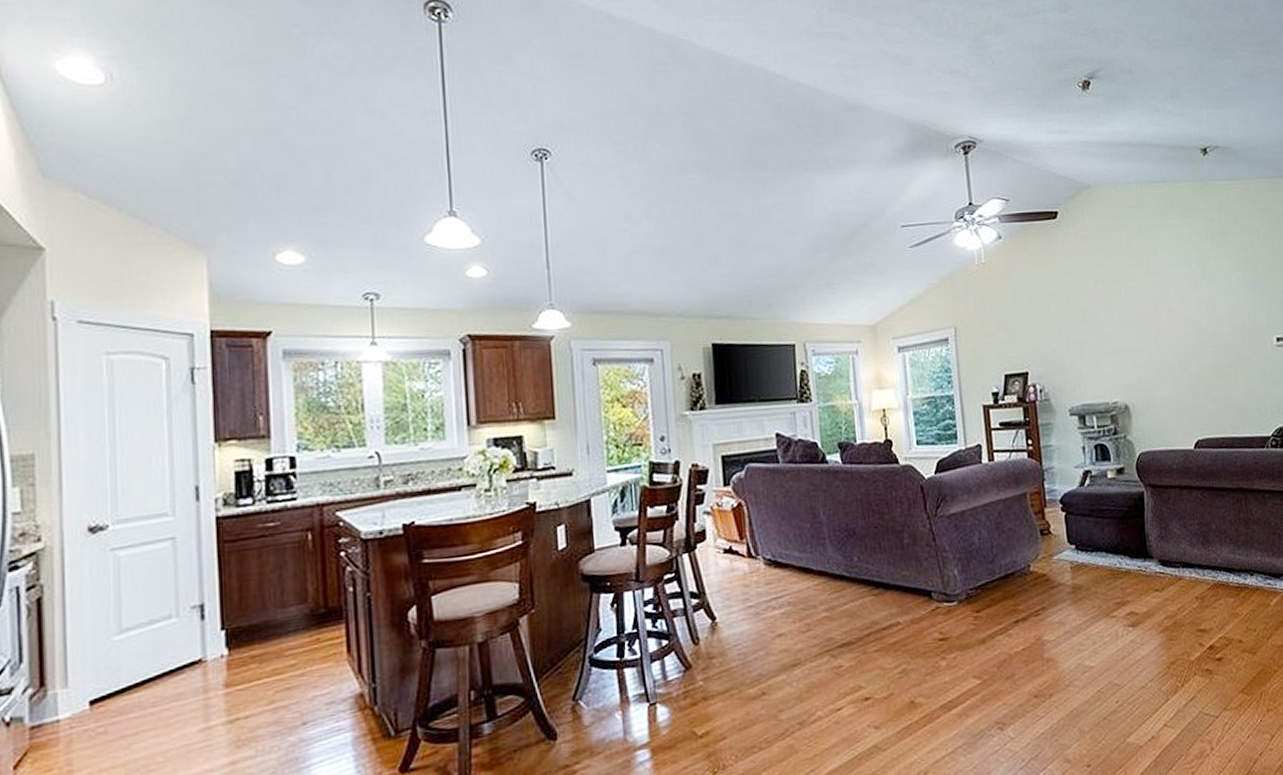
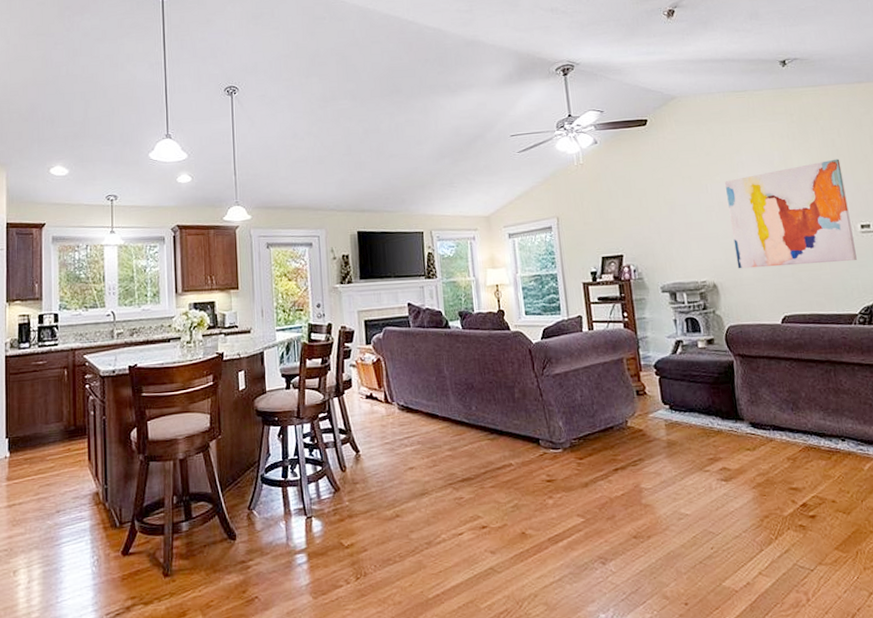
wall art: none [1140,263,1272,388] -> present [725,159,857,269]

